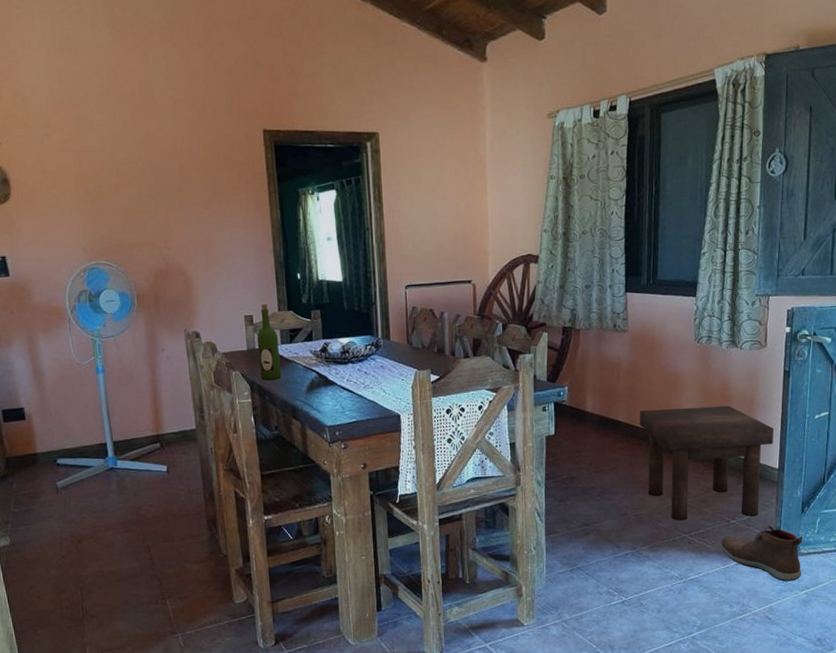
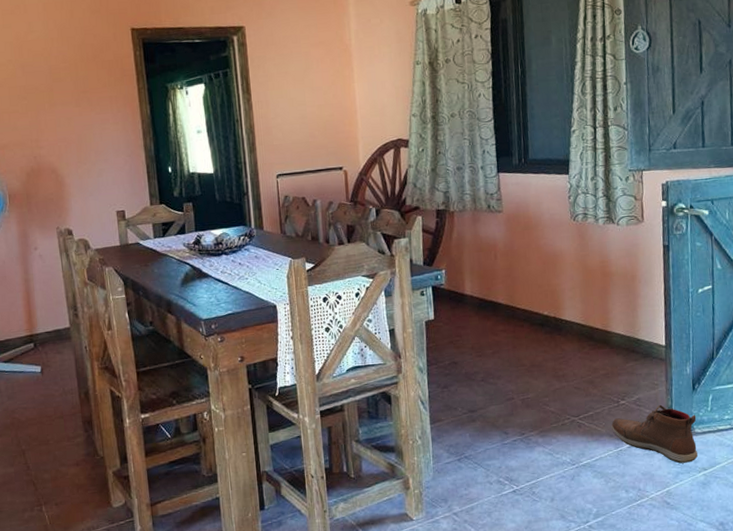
wine bottle: present [257,303,282,380] -> none [129,198,155,275]
stool: present [639,405,775,521] -> none [519,282,658,404]

